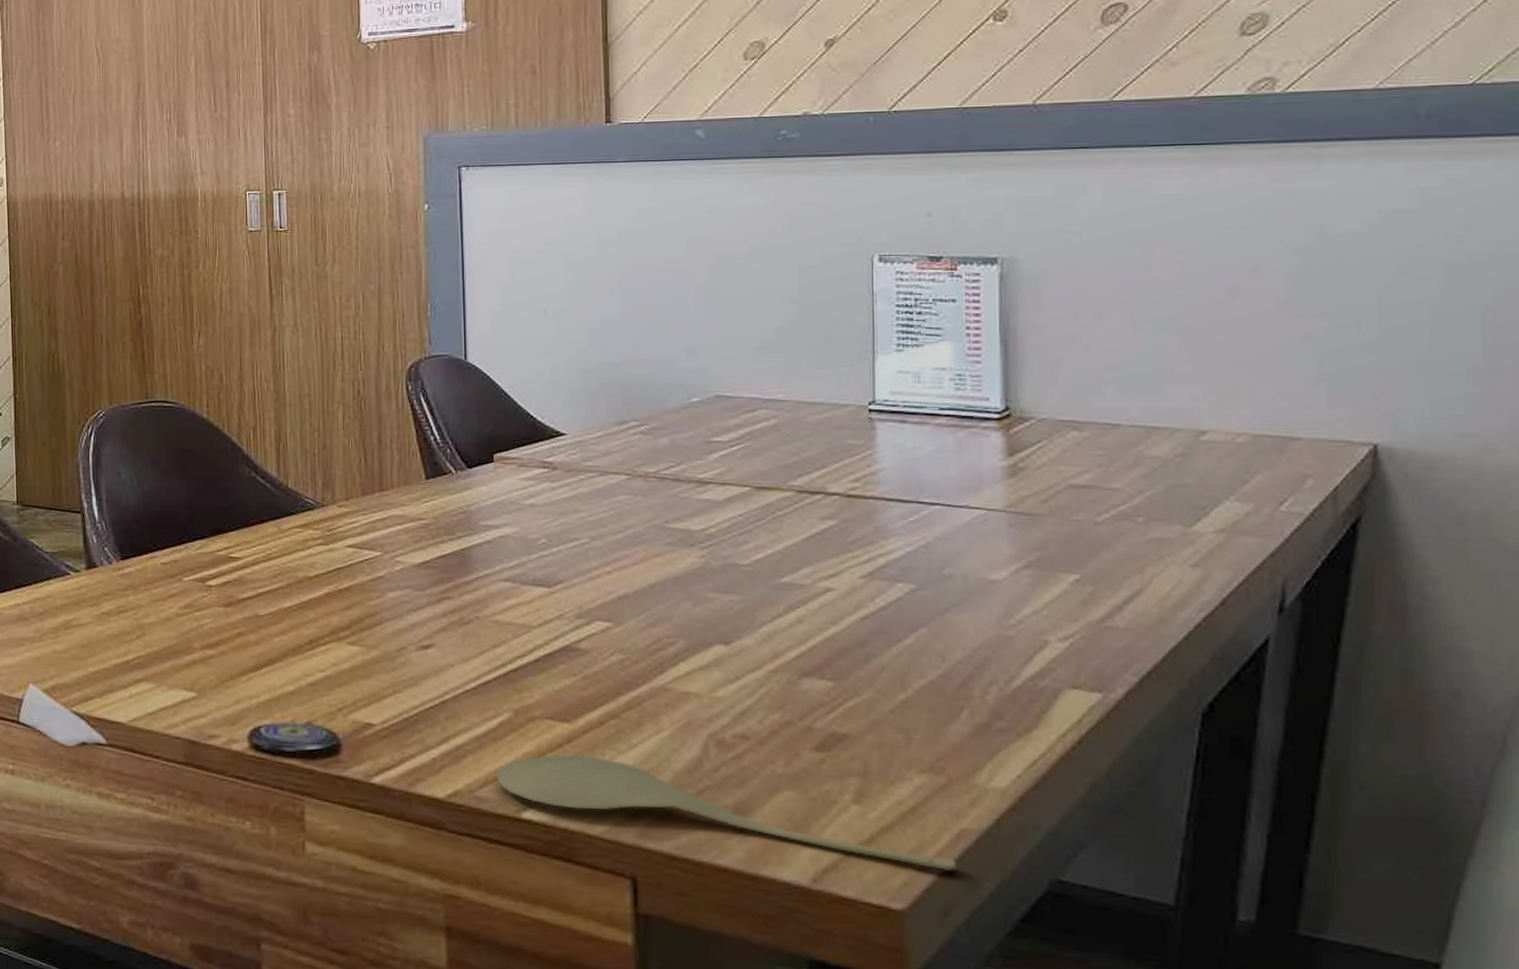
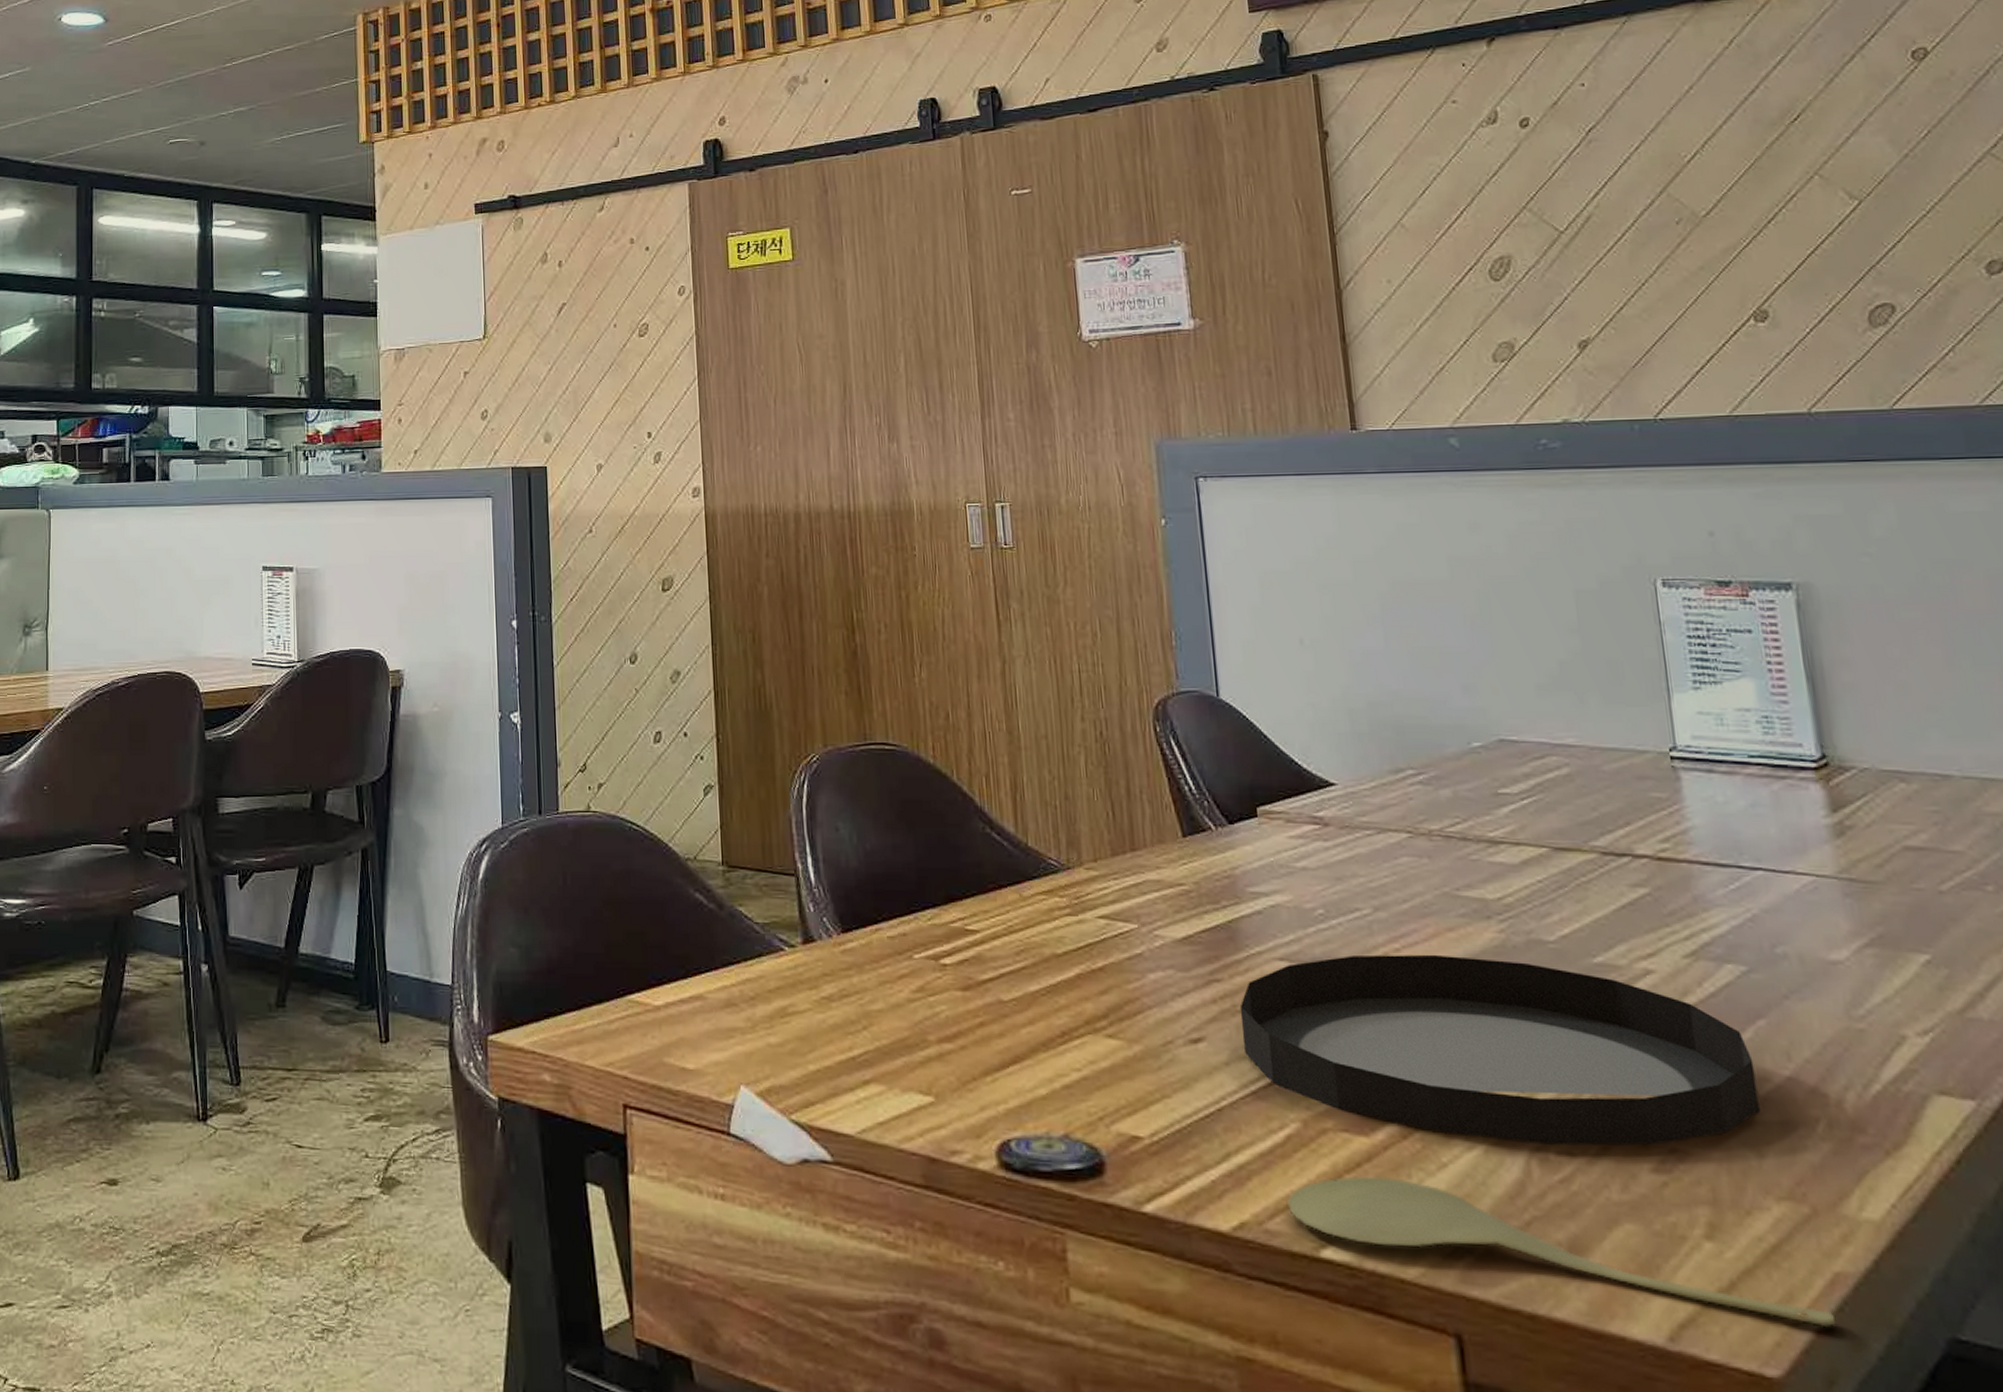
dish: none [466,576,913,730] -> present [1239,954,1760,1145]

